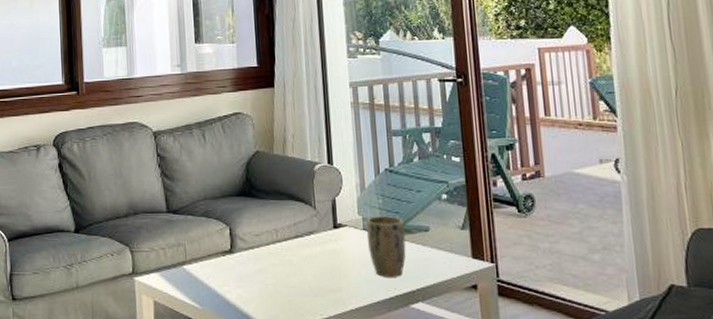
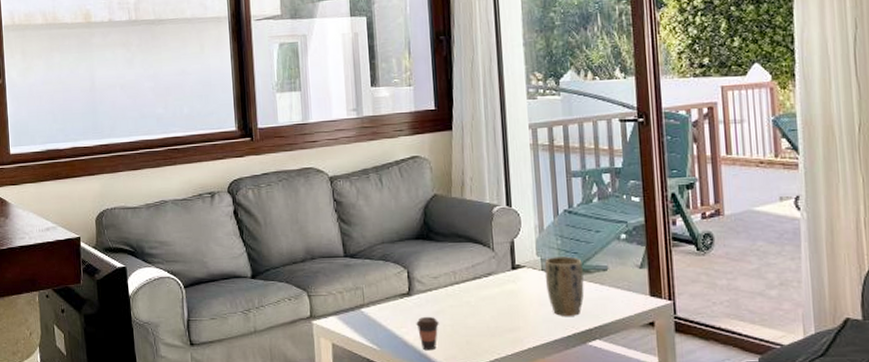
coffee cup: none [238,274,261,310] -> present [416,316,439,351]

